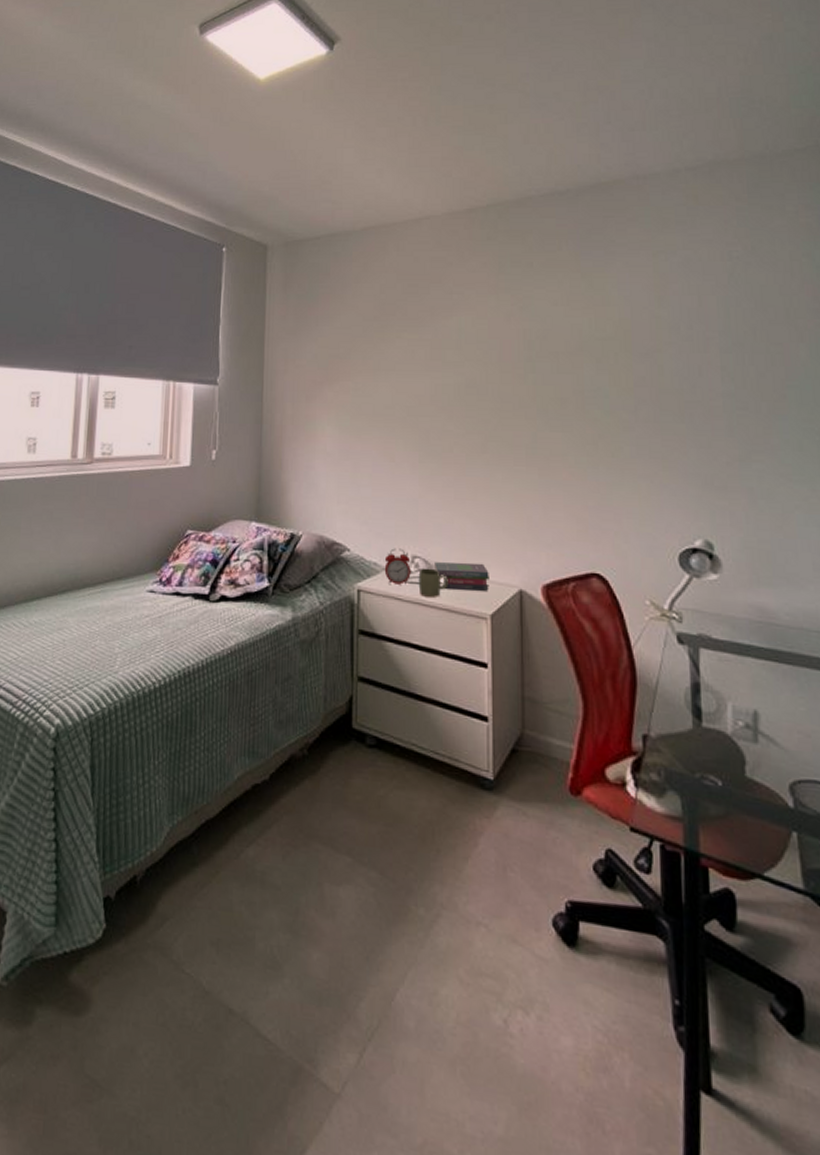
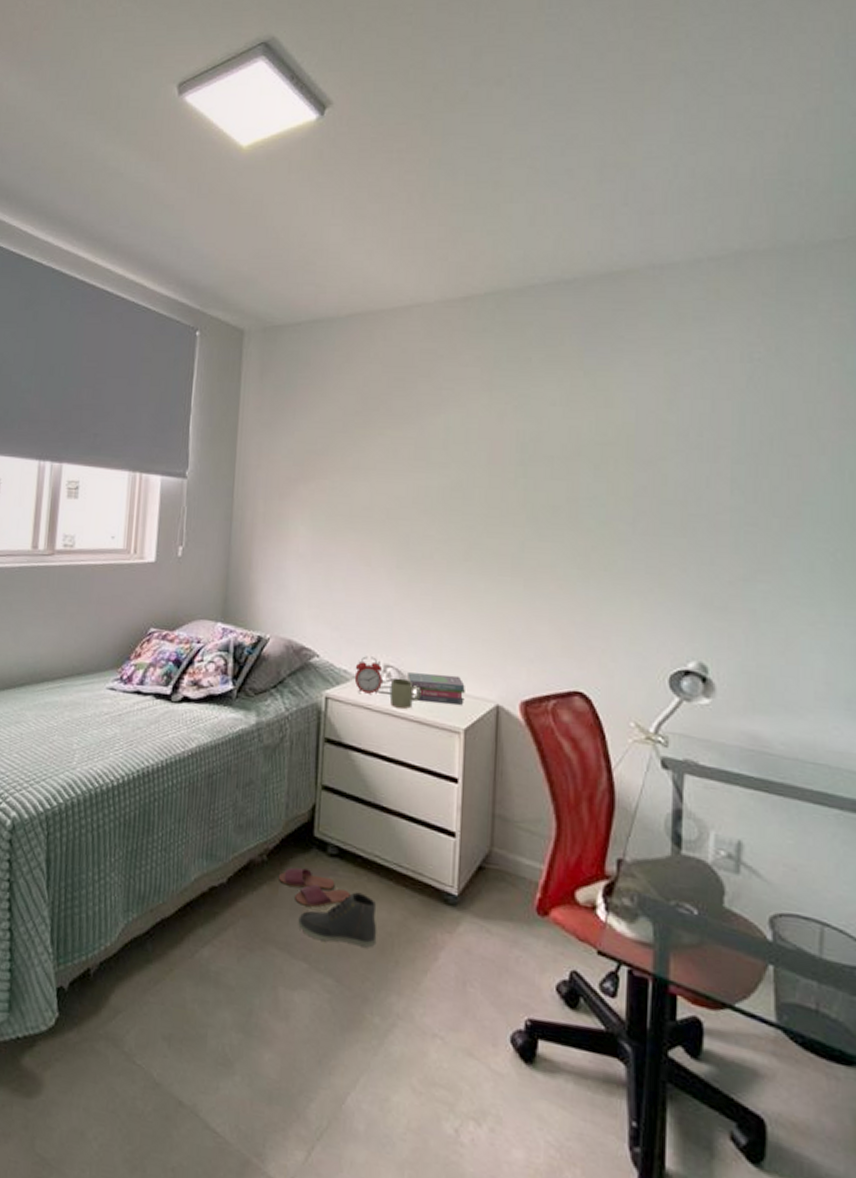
slippers: none [320,760,390,800] -> present [279,867,350,907]
sneaker: none [341,782,418,838] -> present [298,892,377,948]

